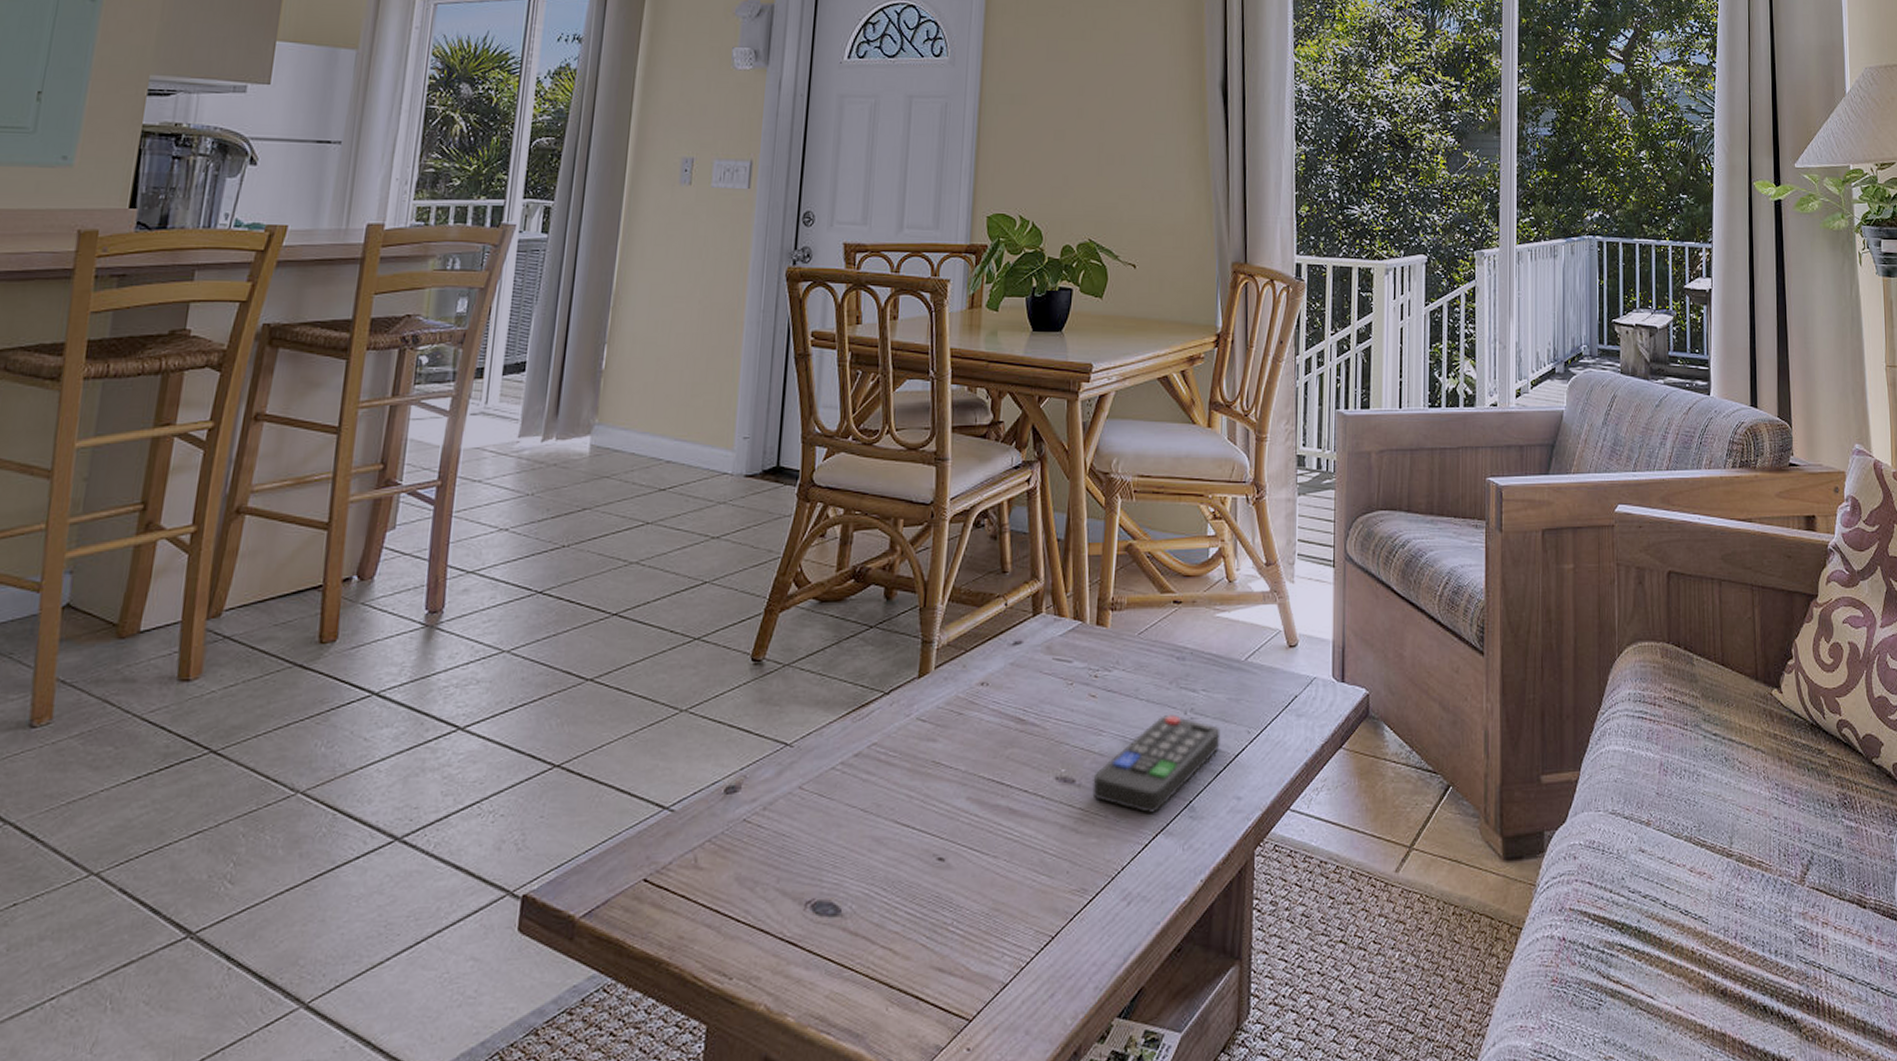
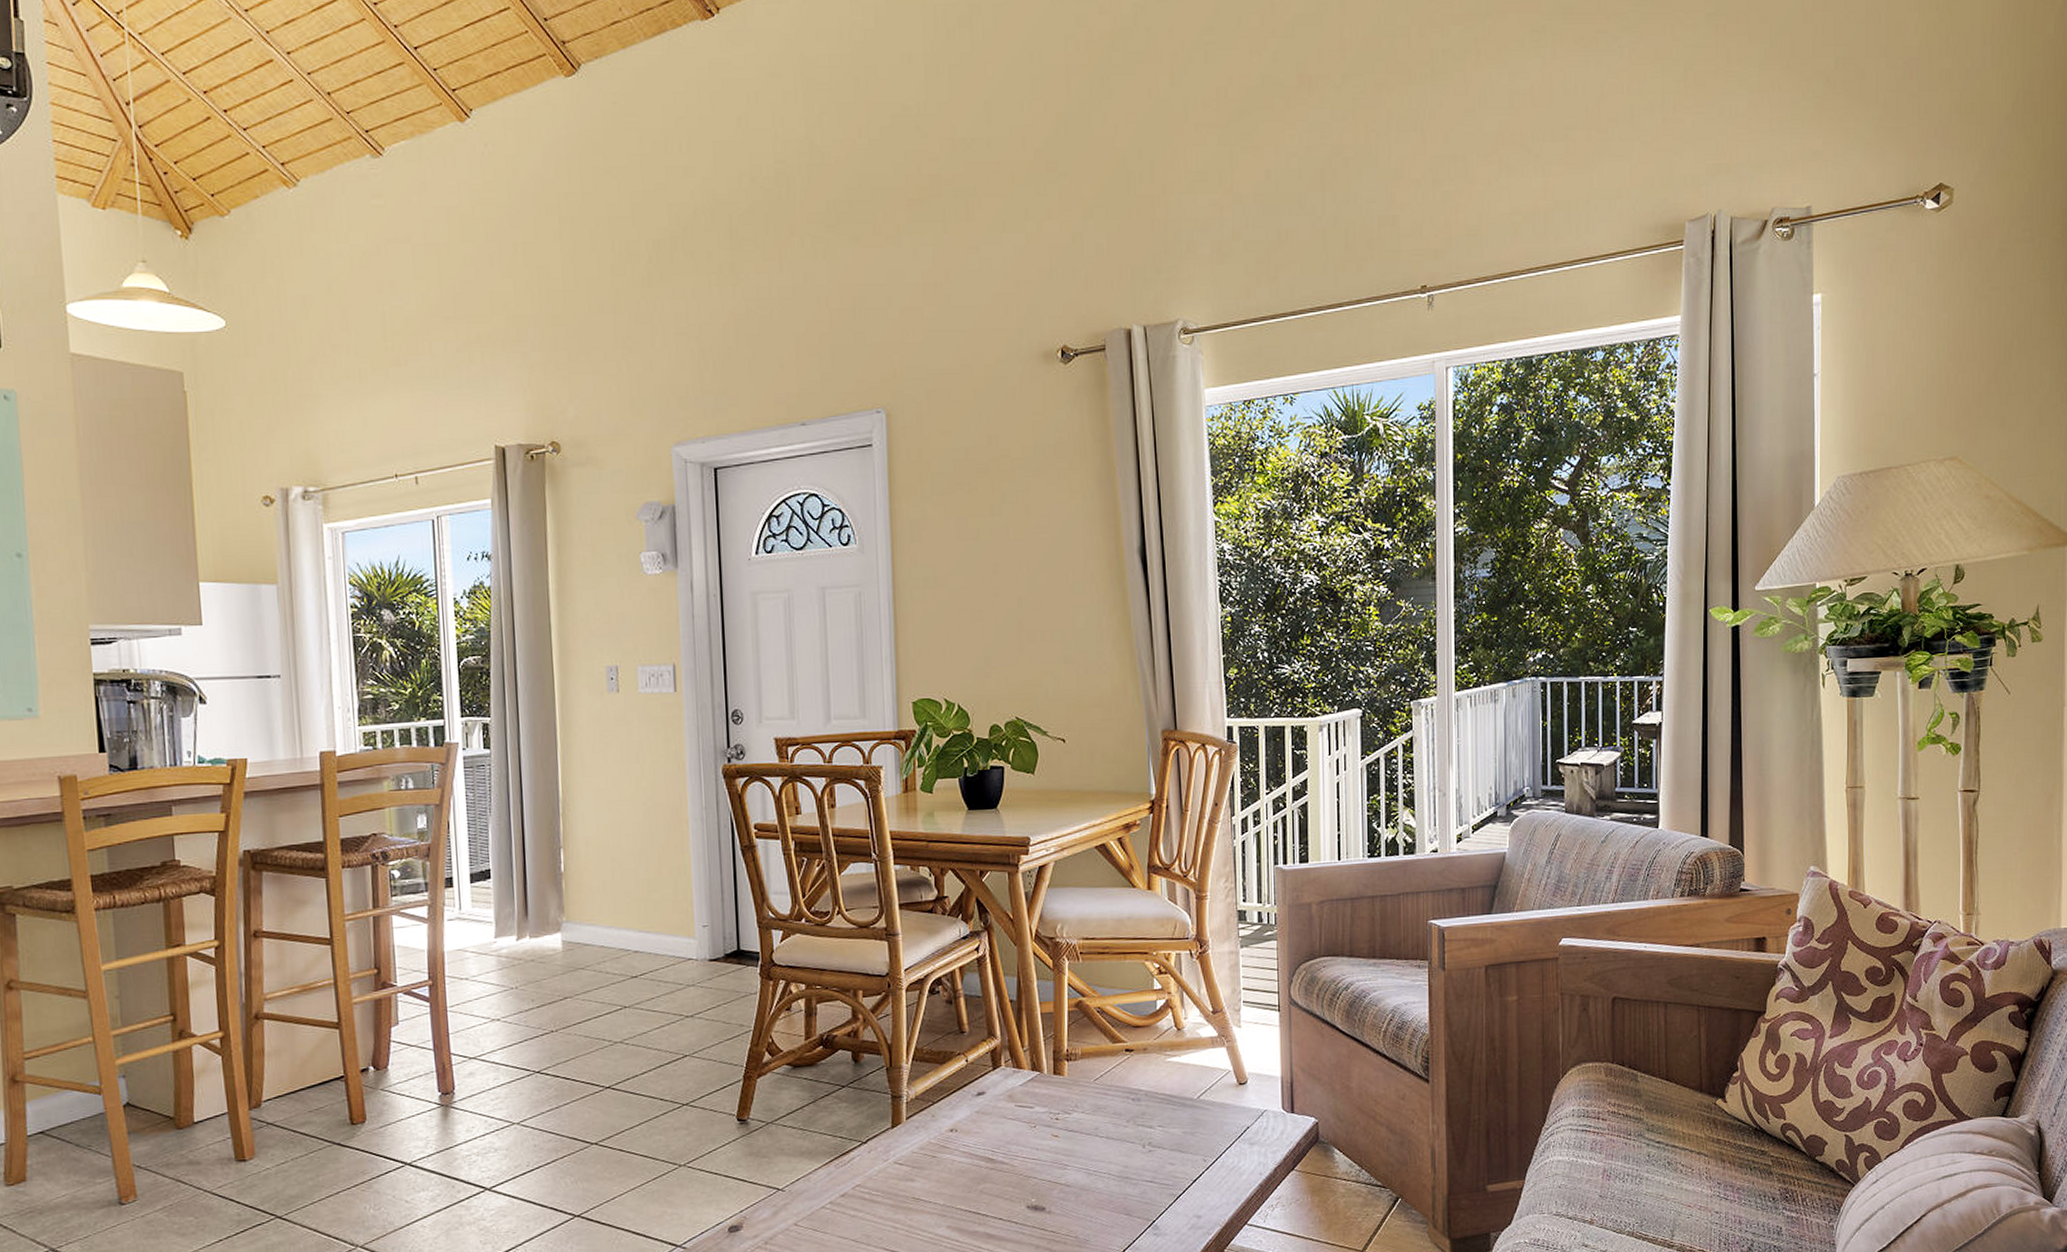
remote control: present [1092,715,1221,814] -> none [1062,1149,1178,1234]

